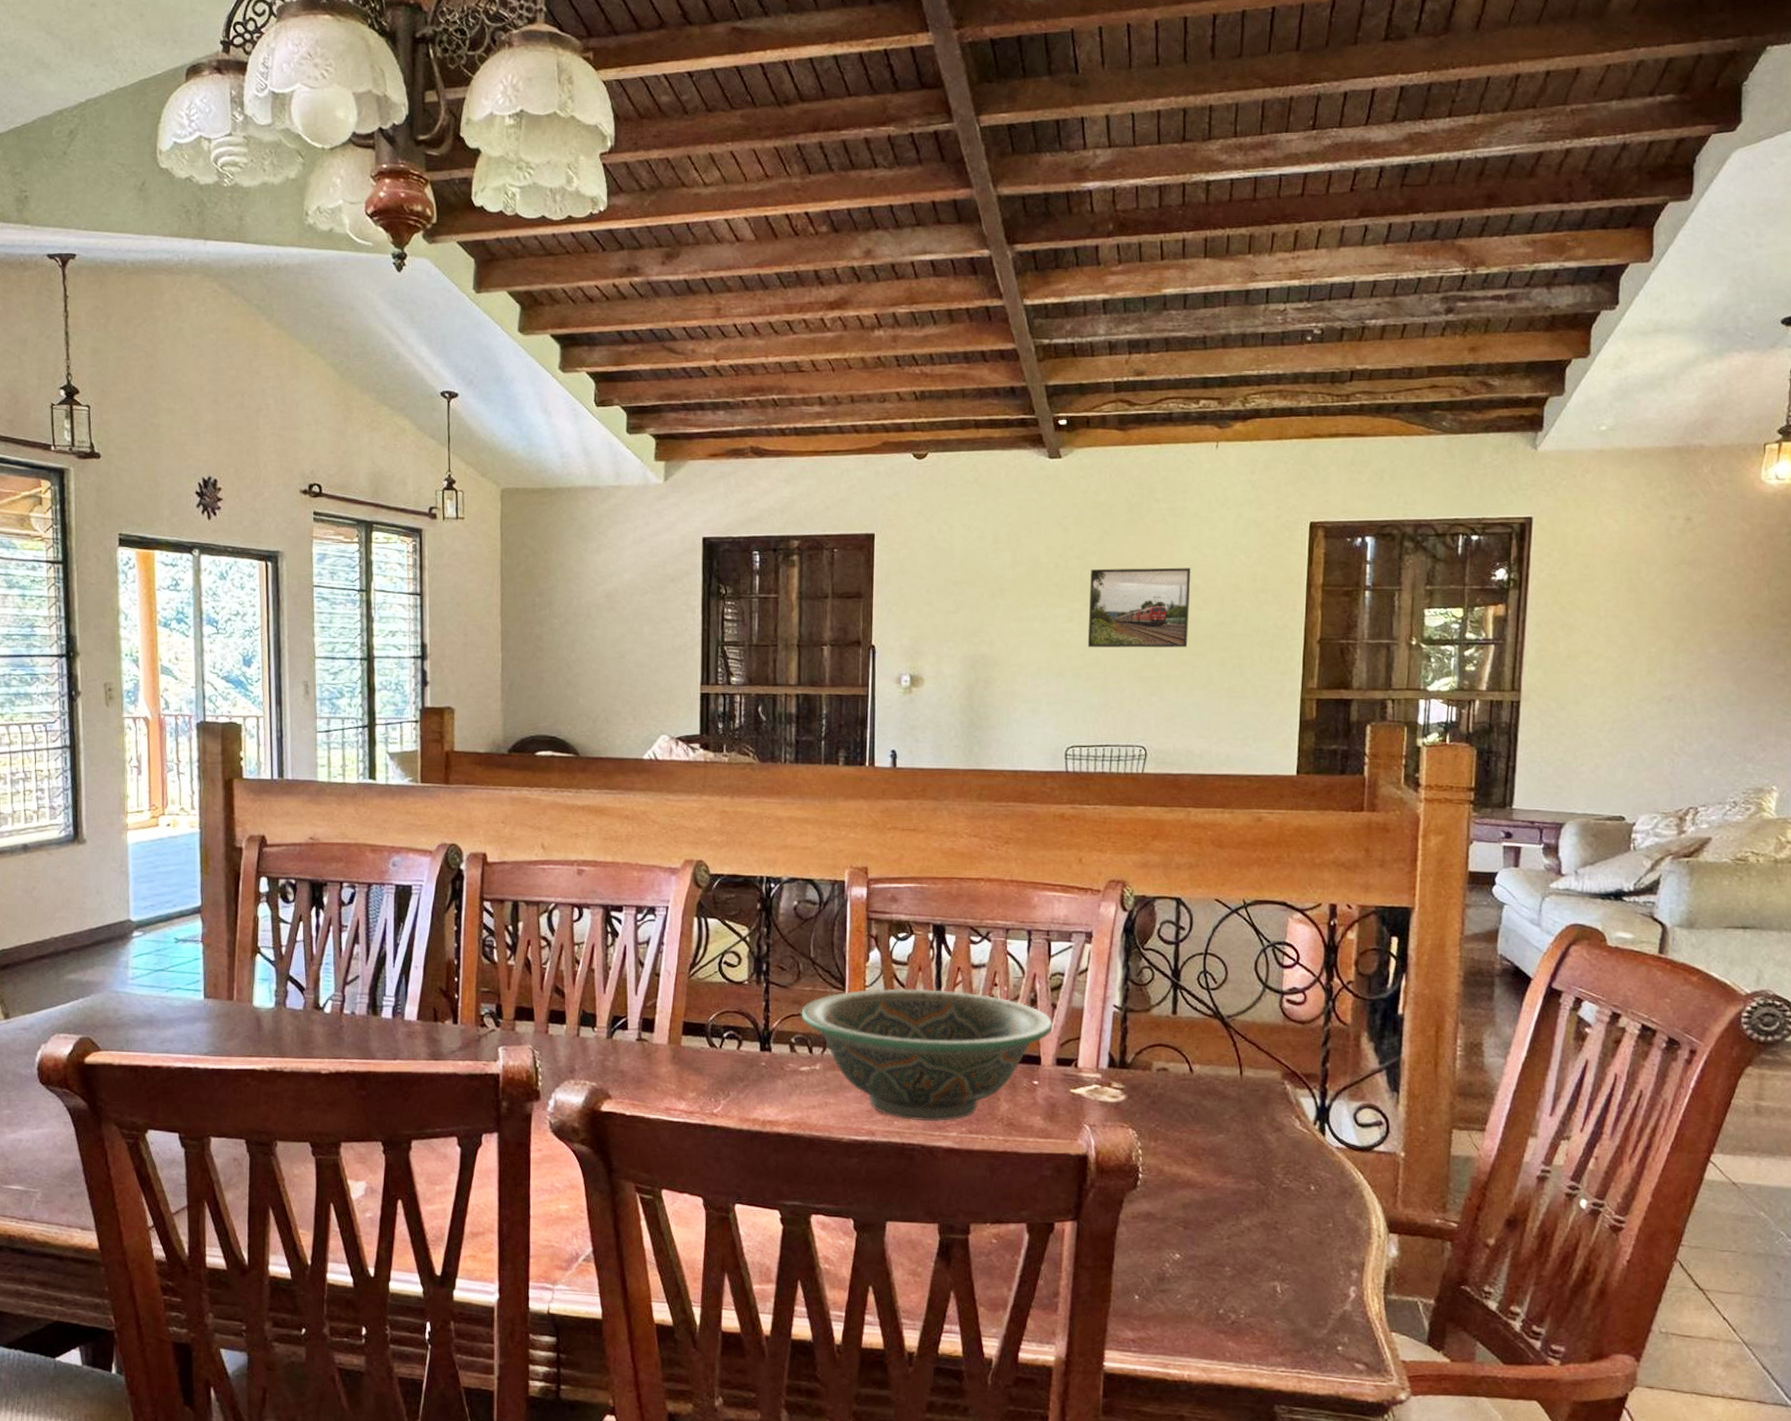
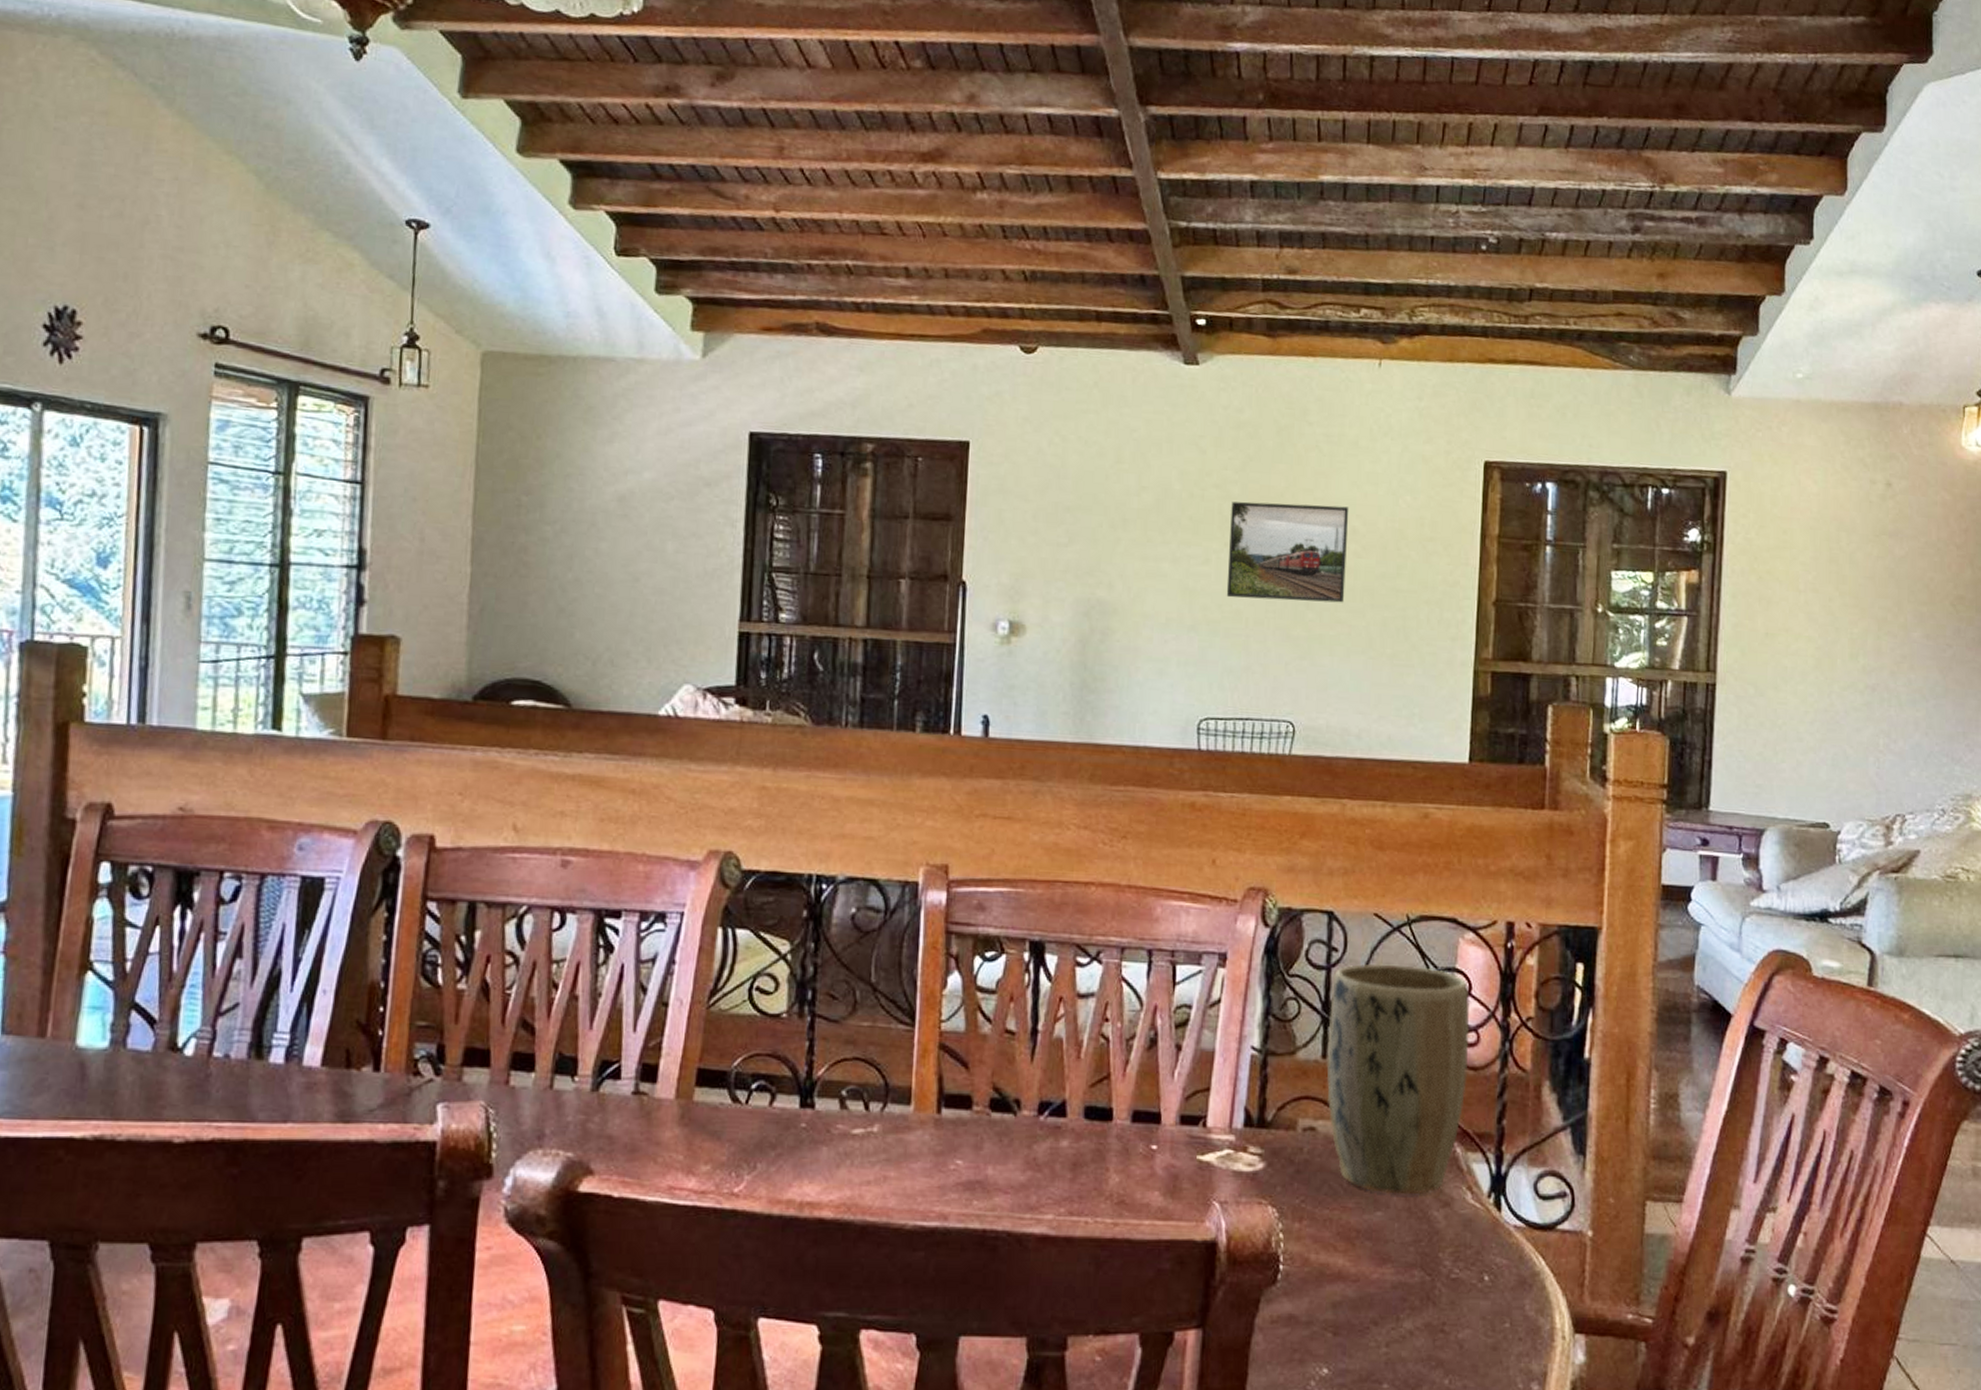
decorative bowl: present [801,988,1053,1122] -> none [855,1024,1177,1201]
plant pot: none [1176,939,1299,1122] -> present [1326,963,1471,1195]

